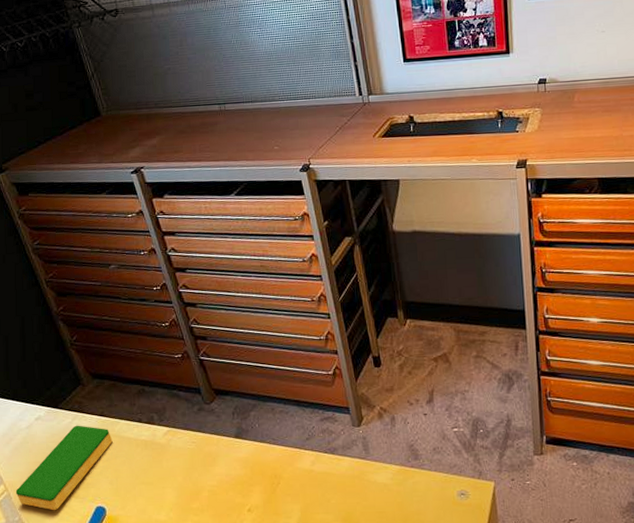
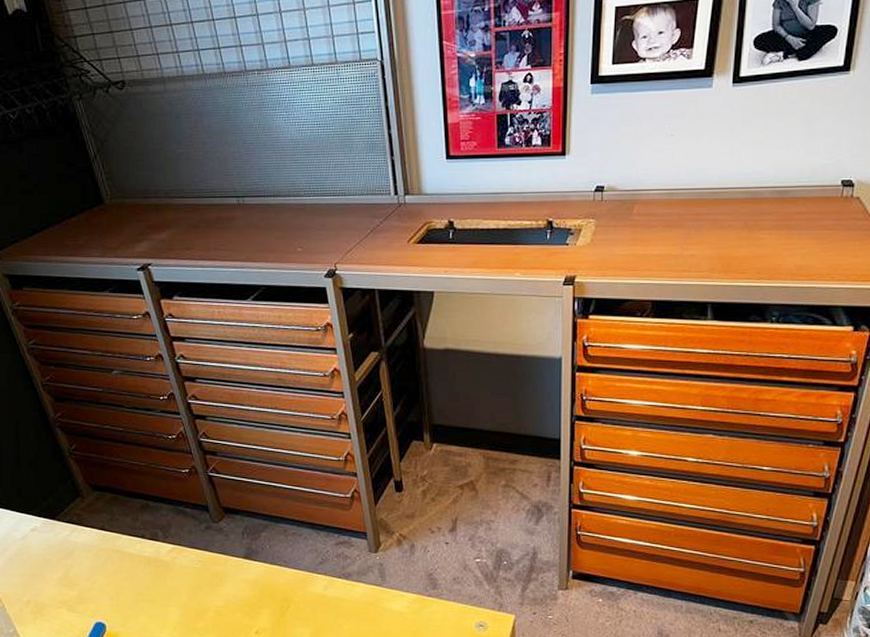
dish sponge: present [15,425,113,511] -> none [10,538,114,625]

